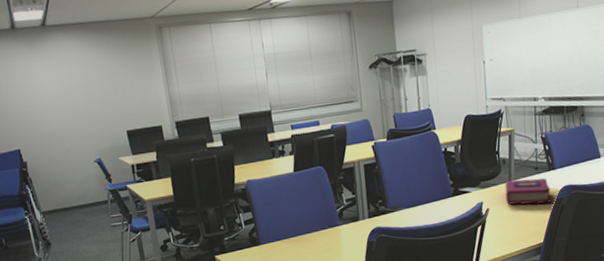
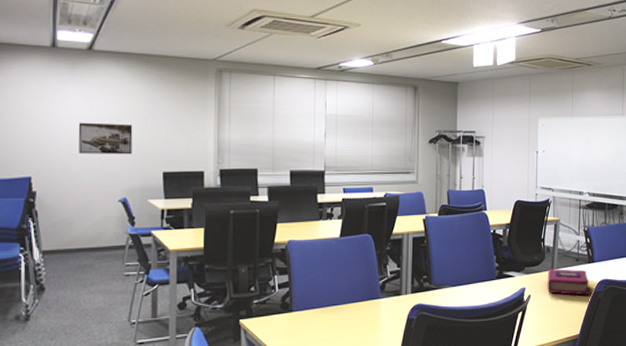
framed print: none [47,91,98,124] -> present [78,122,133,155]

